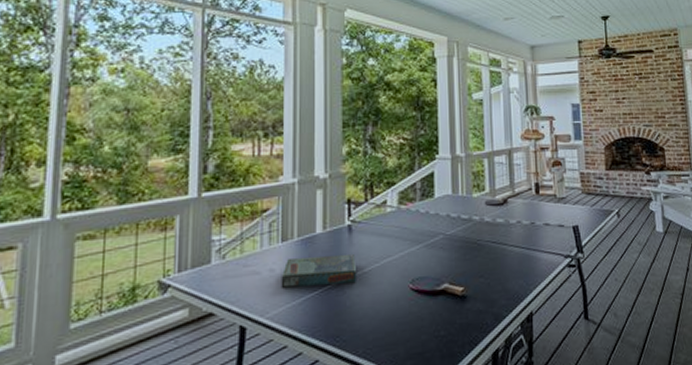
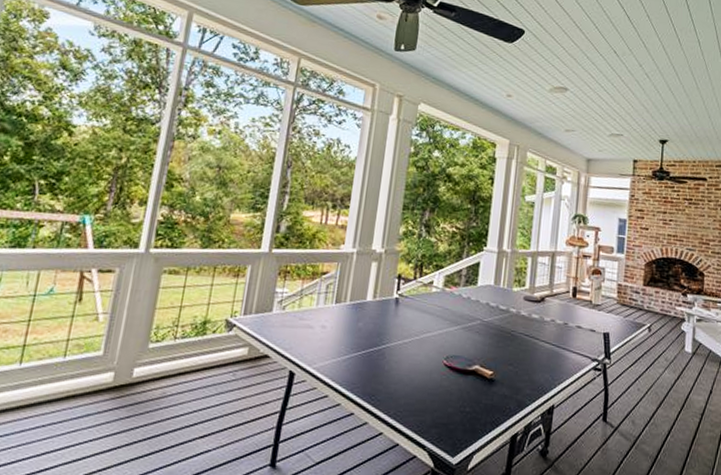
board game: present [281,255,357,288] -> none [329,319,399,350]

